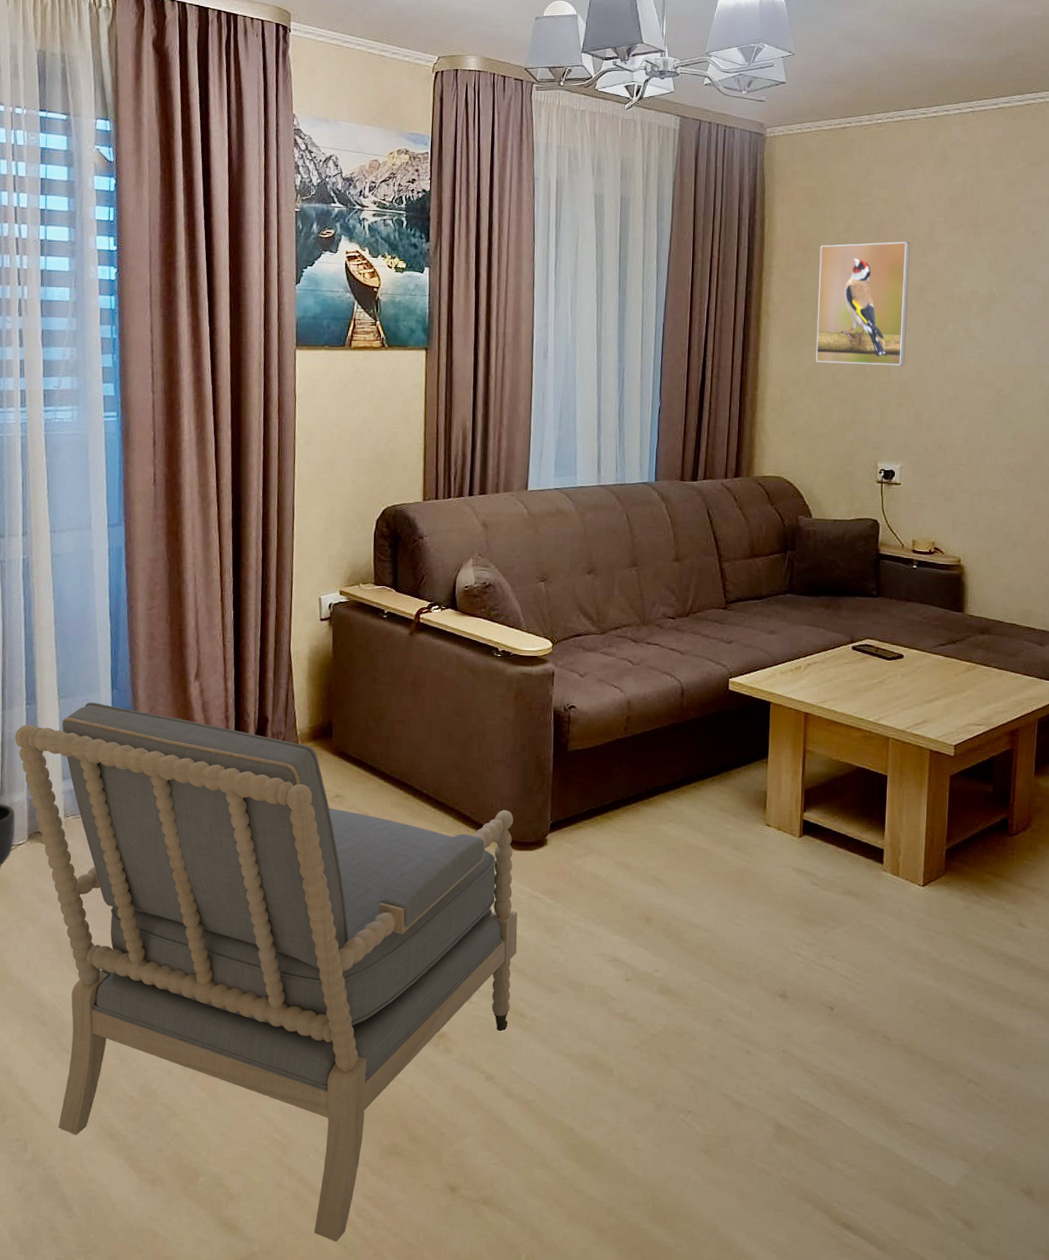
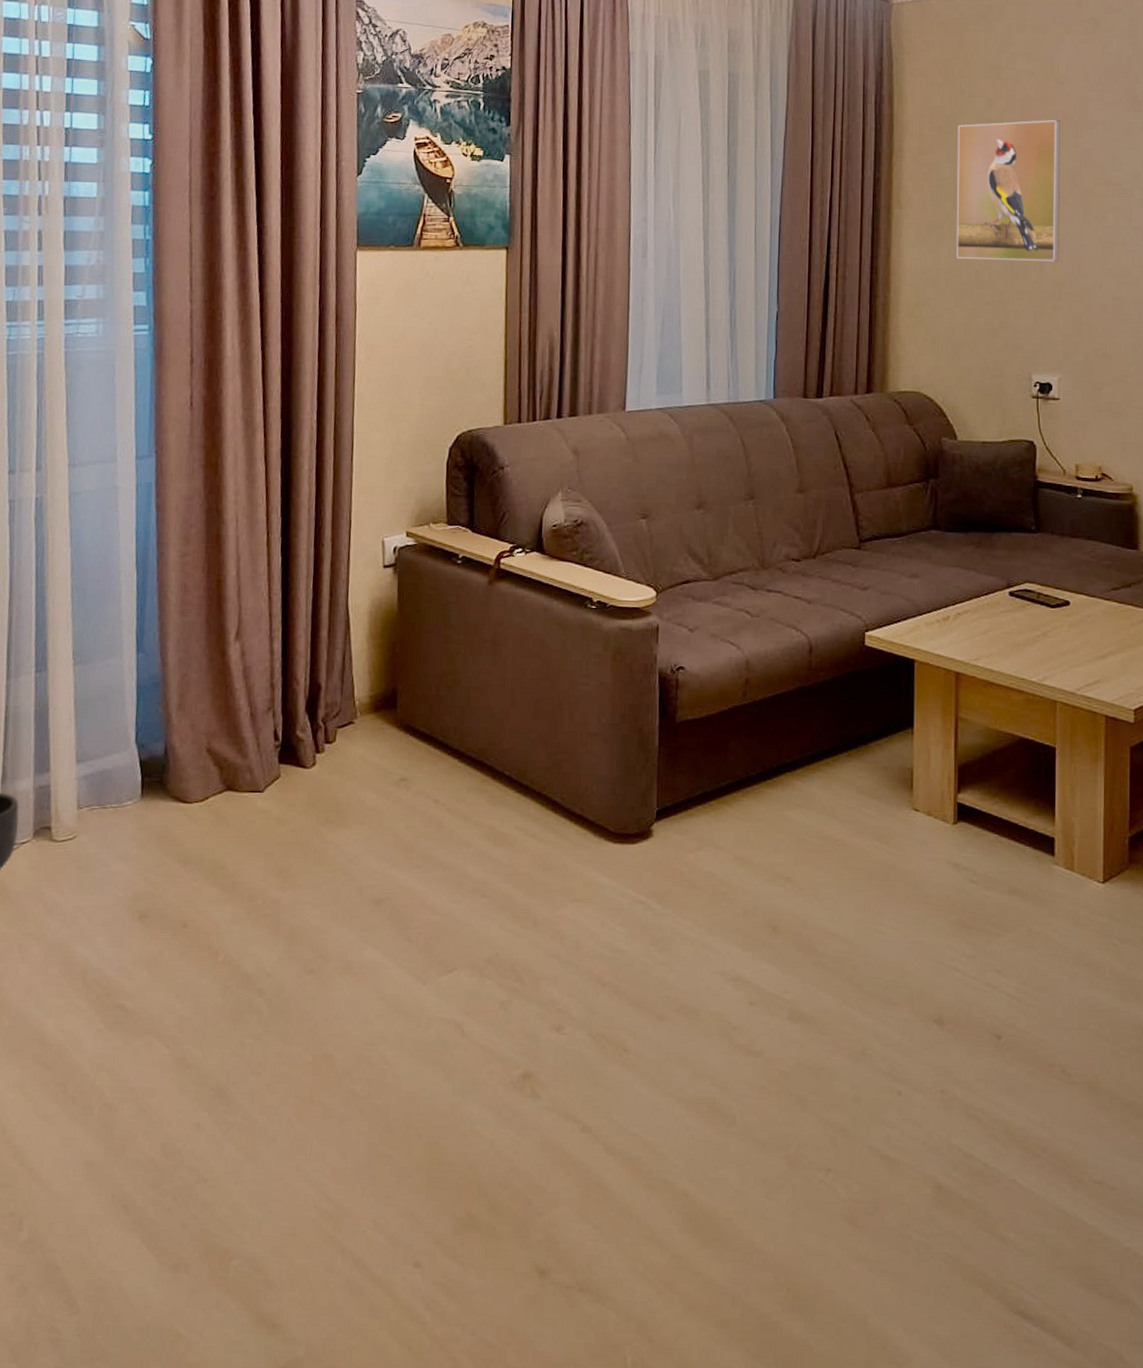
armchair: present [14,702,518,1242] -> none [20,668,619,1343]

